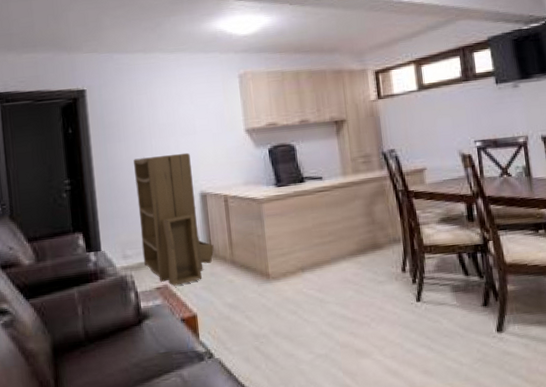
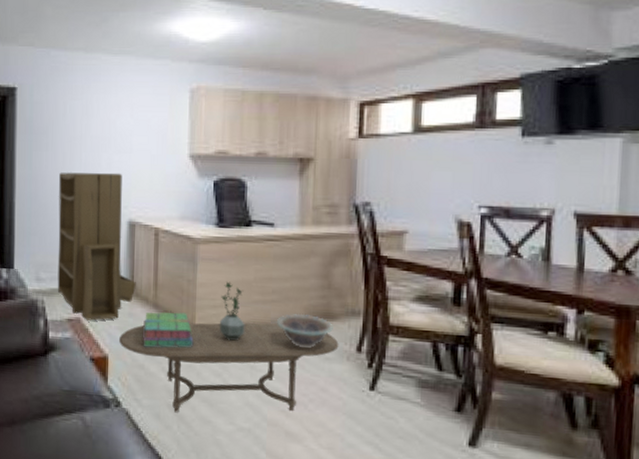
coffee table: none [205,259,388,353] -> present [119,323,339,413]
stack of books: none [223,264,270,300] -> present [142,311,194,348]
potted plant: none [287,231,311,281] -> present [219,281,245,341]
decorative bowl: none [335,248,381,276] -> present [276,313,333,348]

